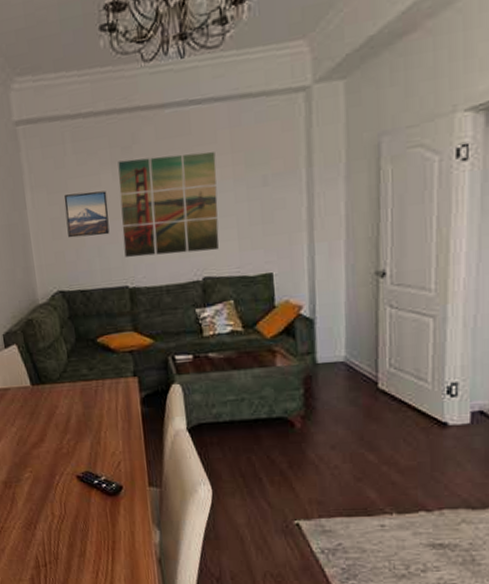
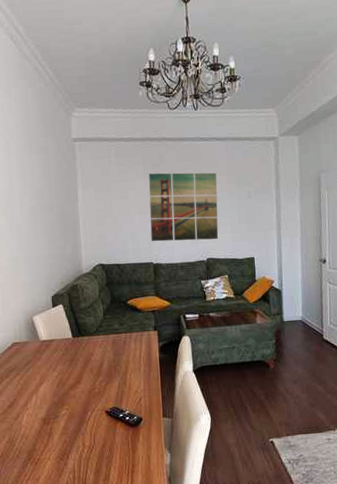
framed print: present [63,190,110,238] -> none [107,193,141,225]

